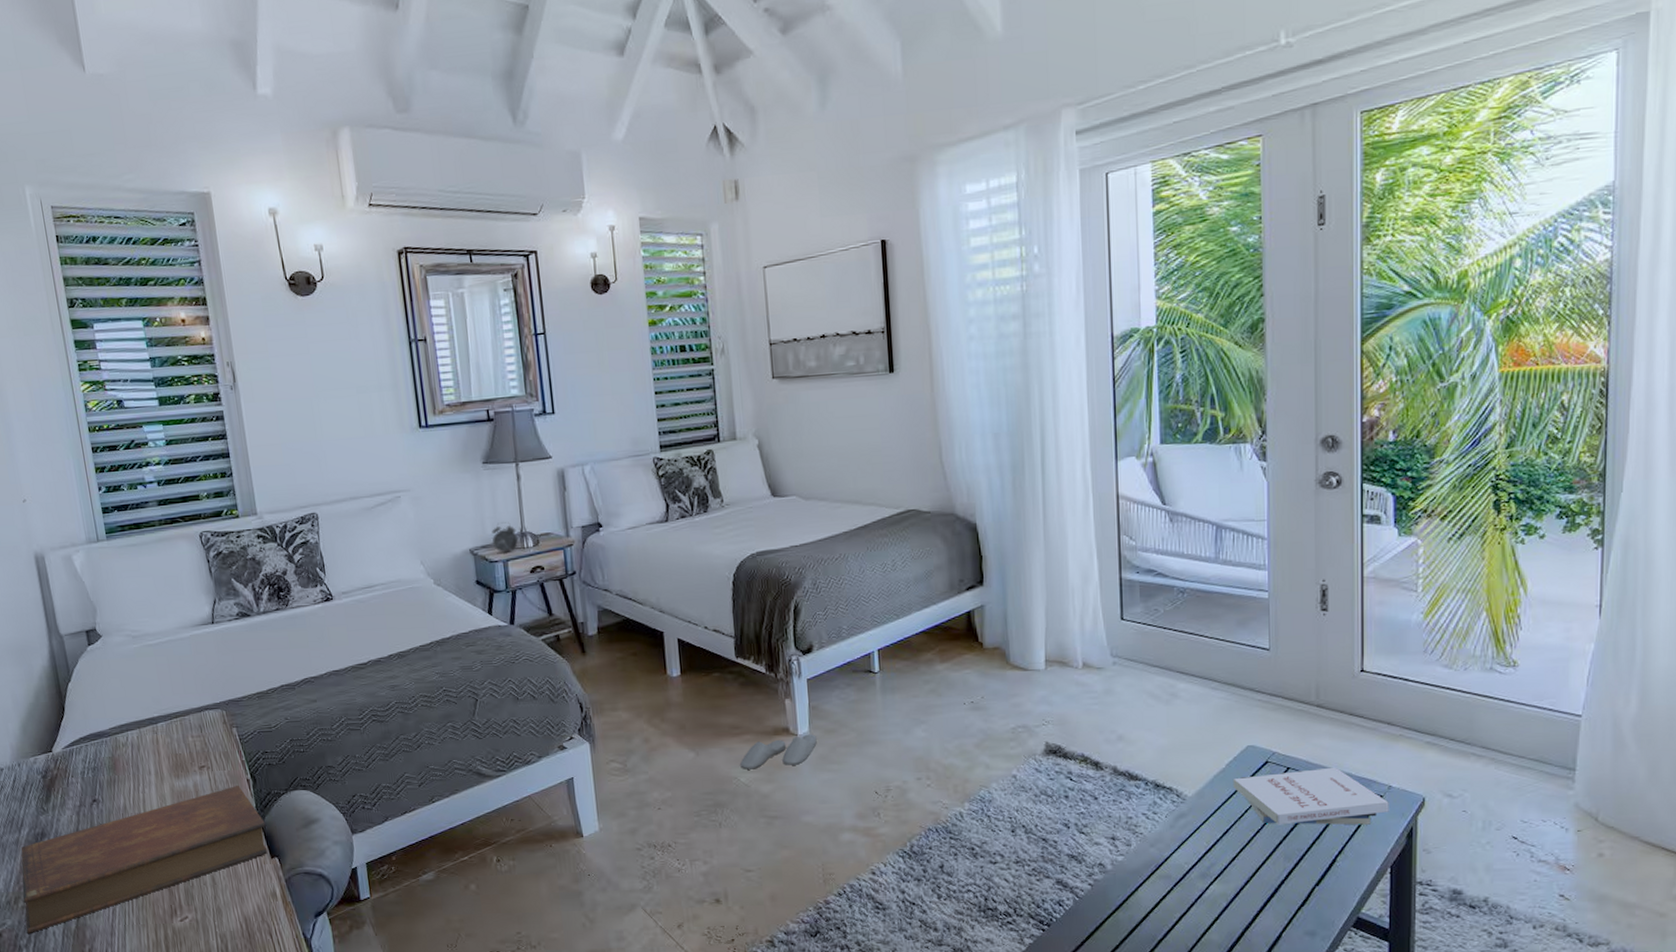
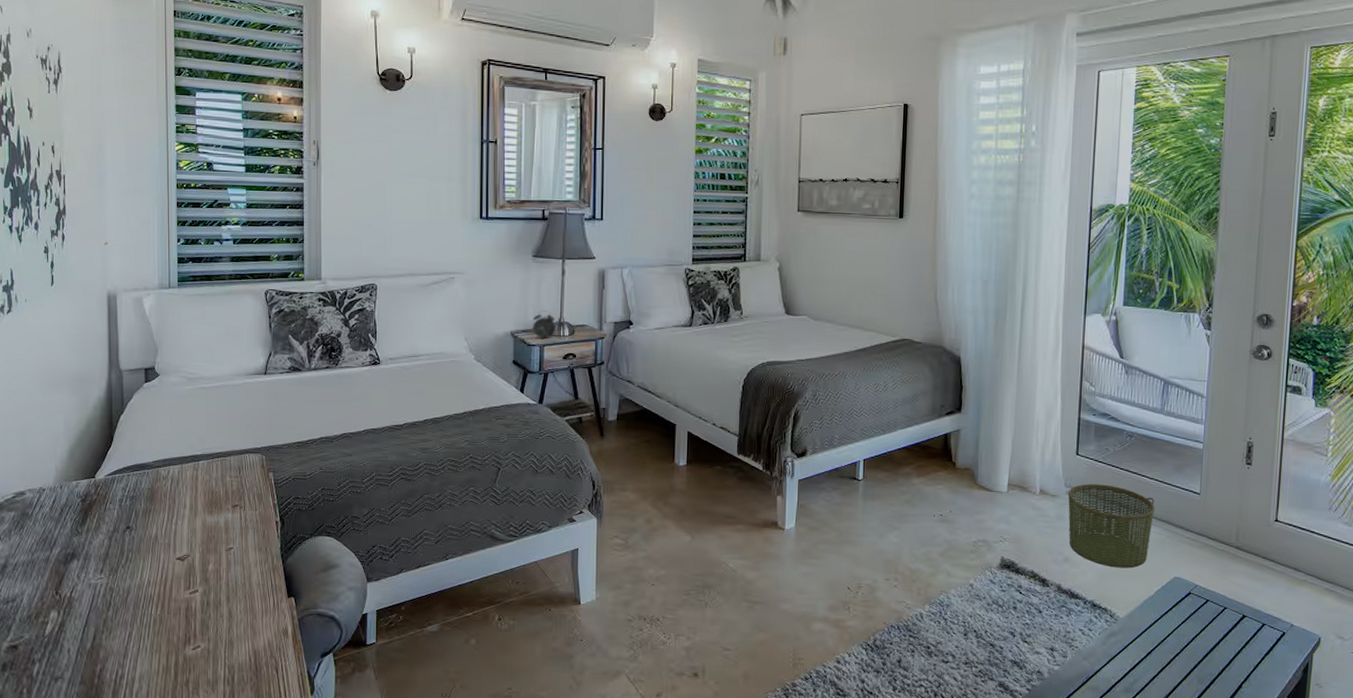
bible: present [21,786,268,935] -> none [42,526,287,649]
slippers: present [740,734,817,770] -> none [730,529,801,557]
basket: none [1115,649,1219,742] -> present [1067,483,1155,568]
books: present [1232,767,1389,825] -> none [1159,603,1290,657]

